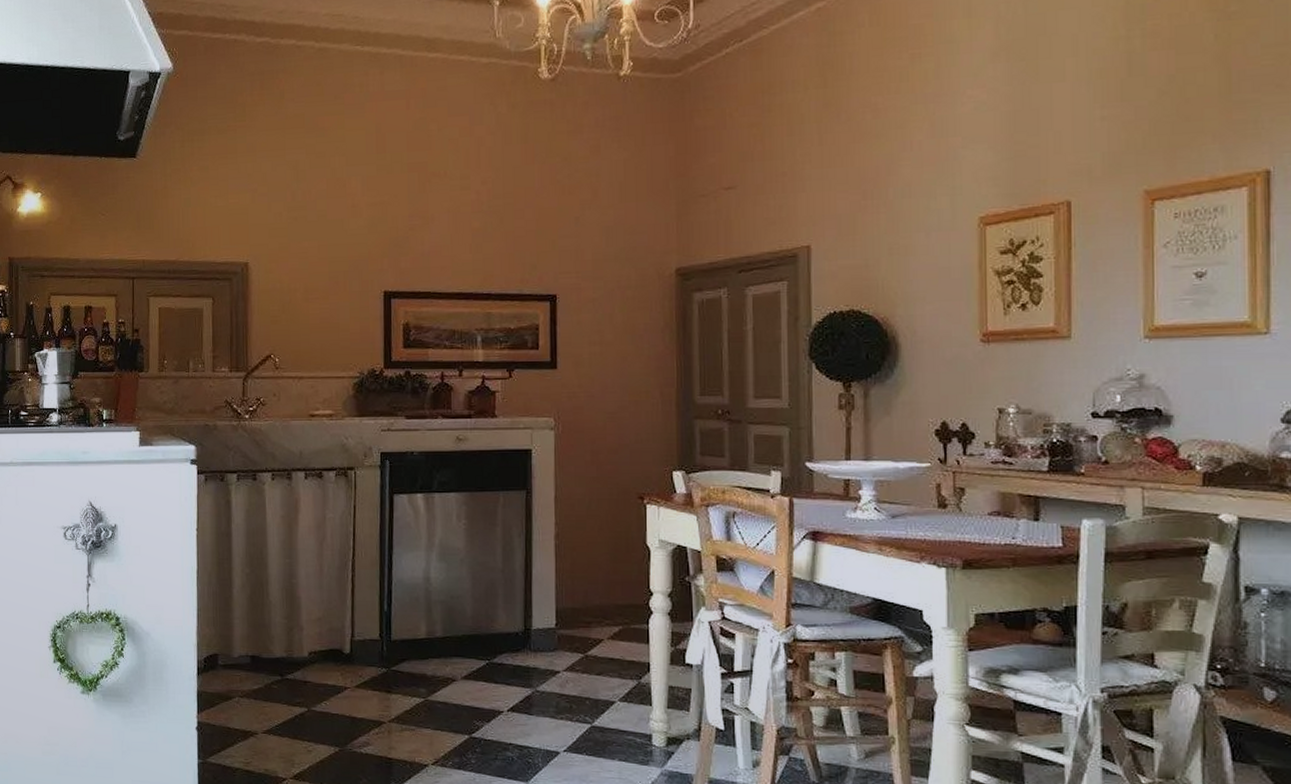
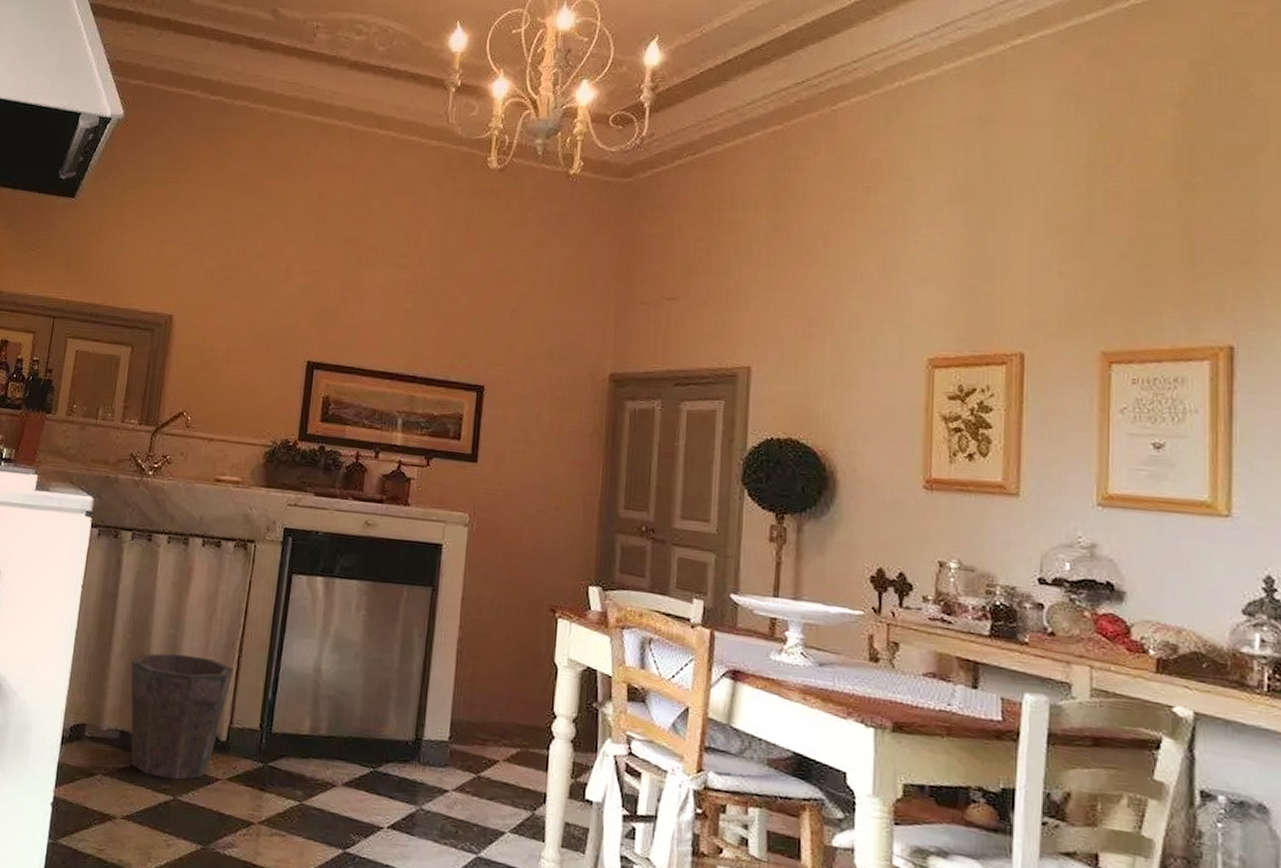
waste bin: none [253,580,349,693] -> present [130,653,234,780]

